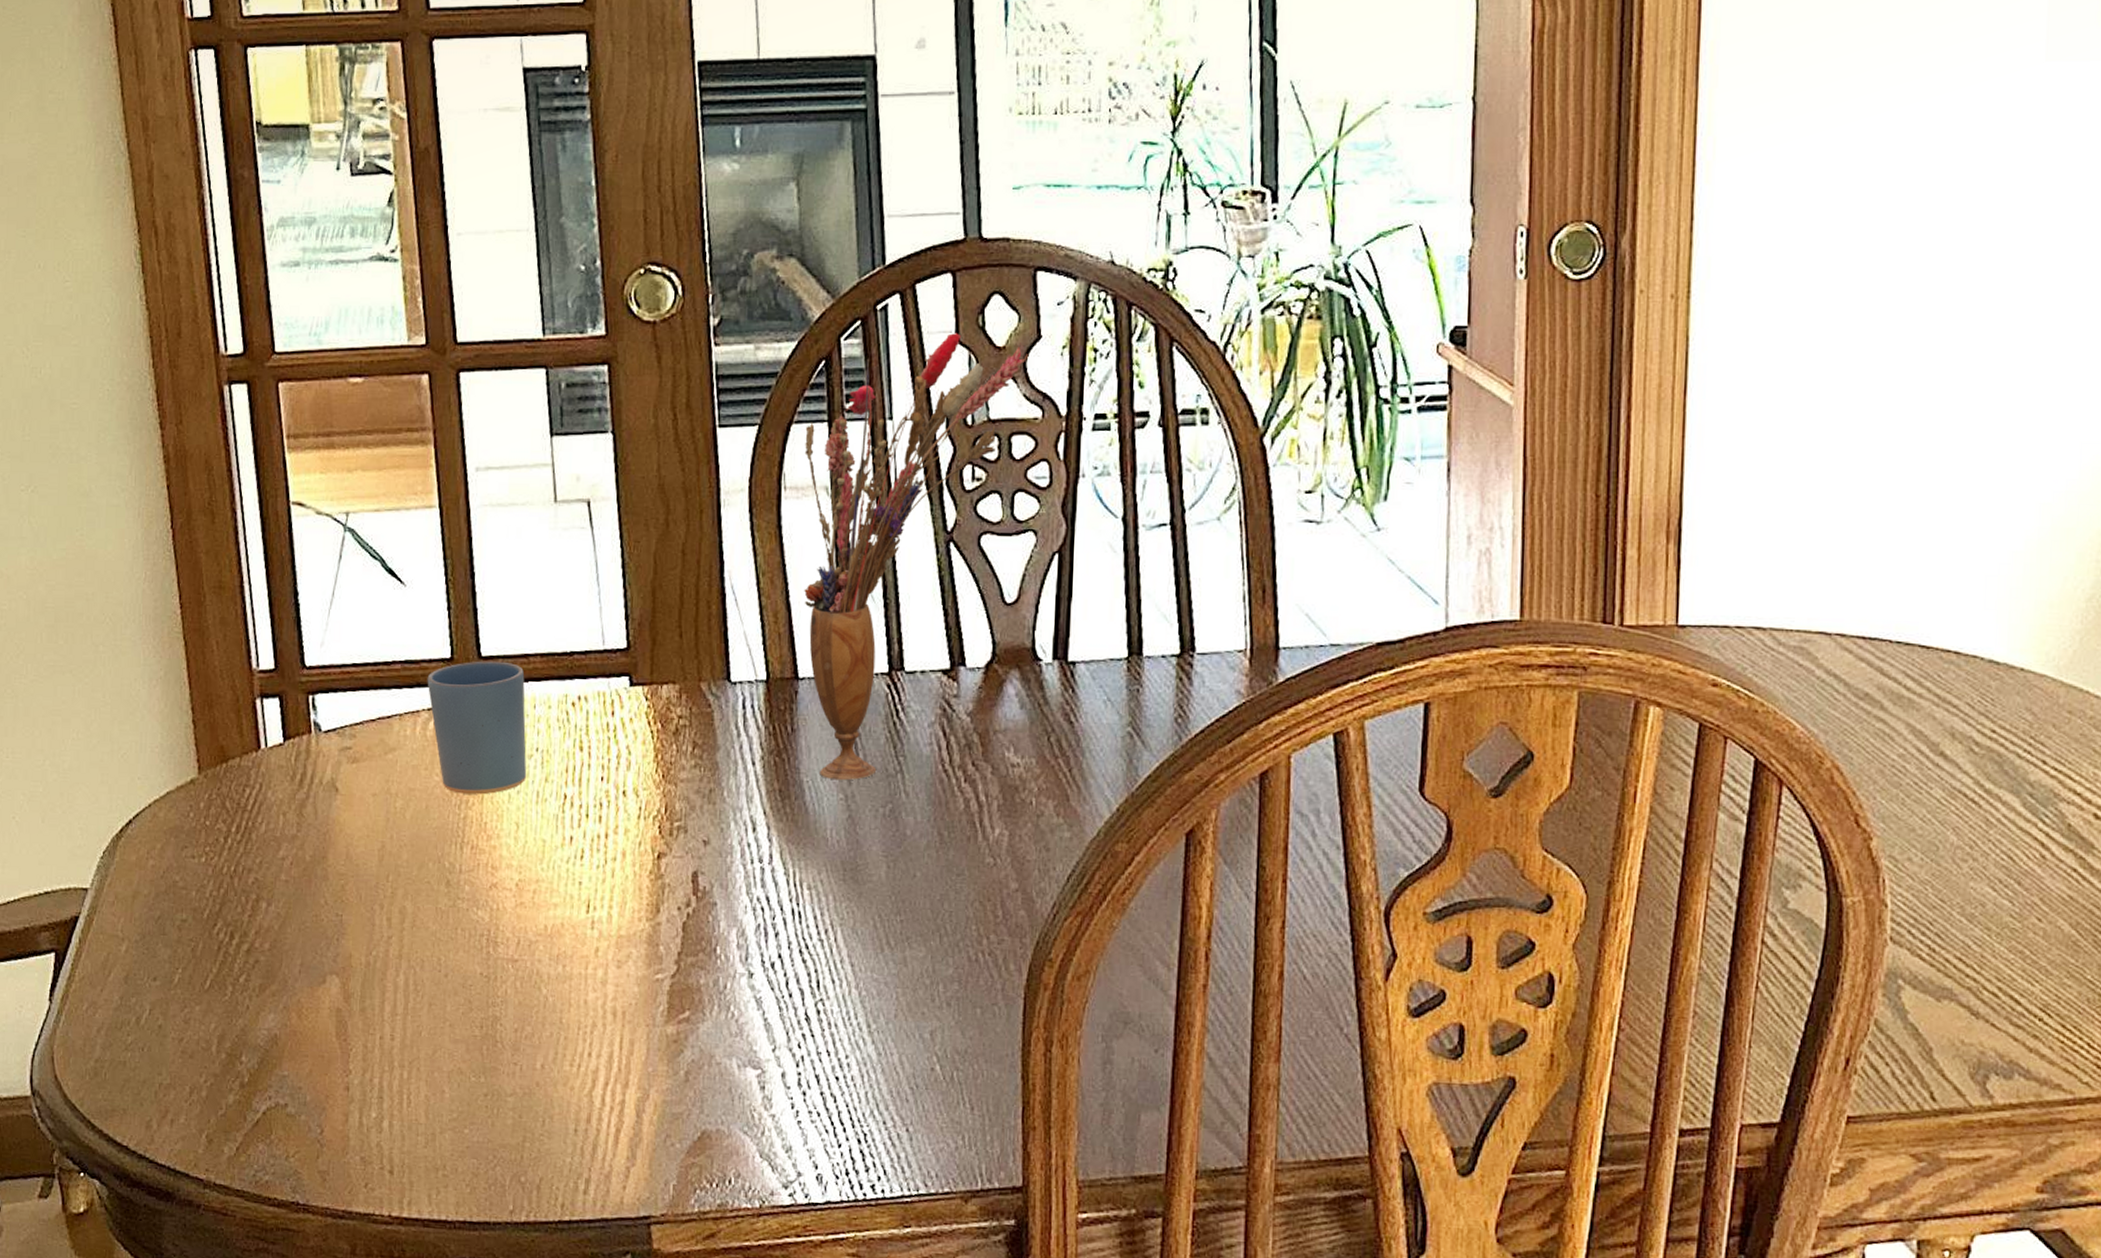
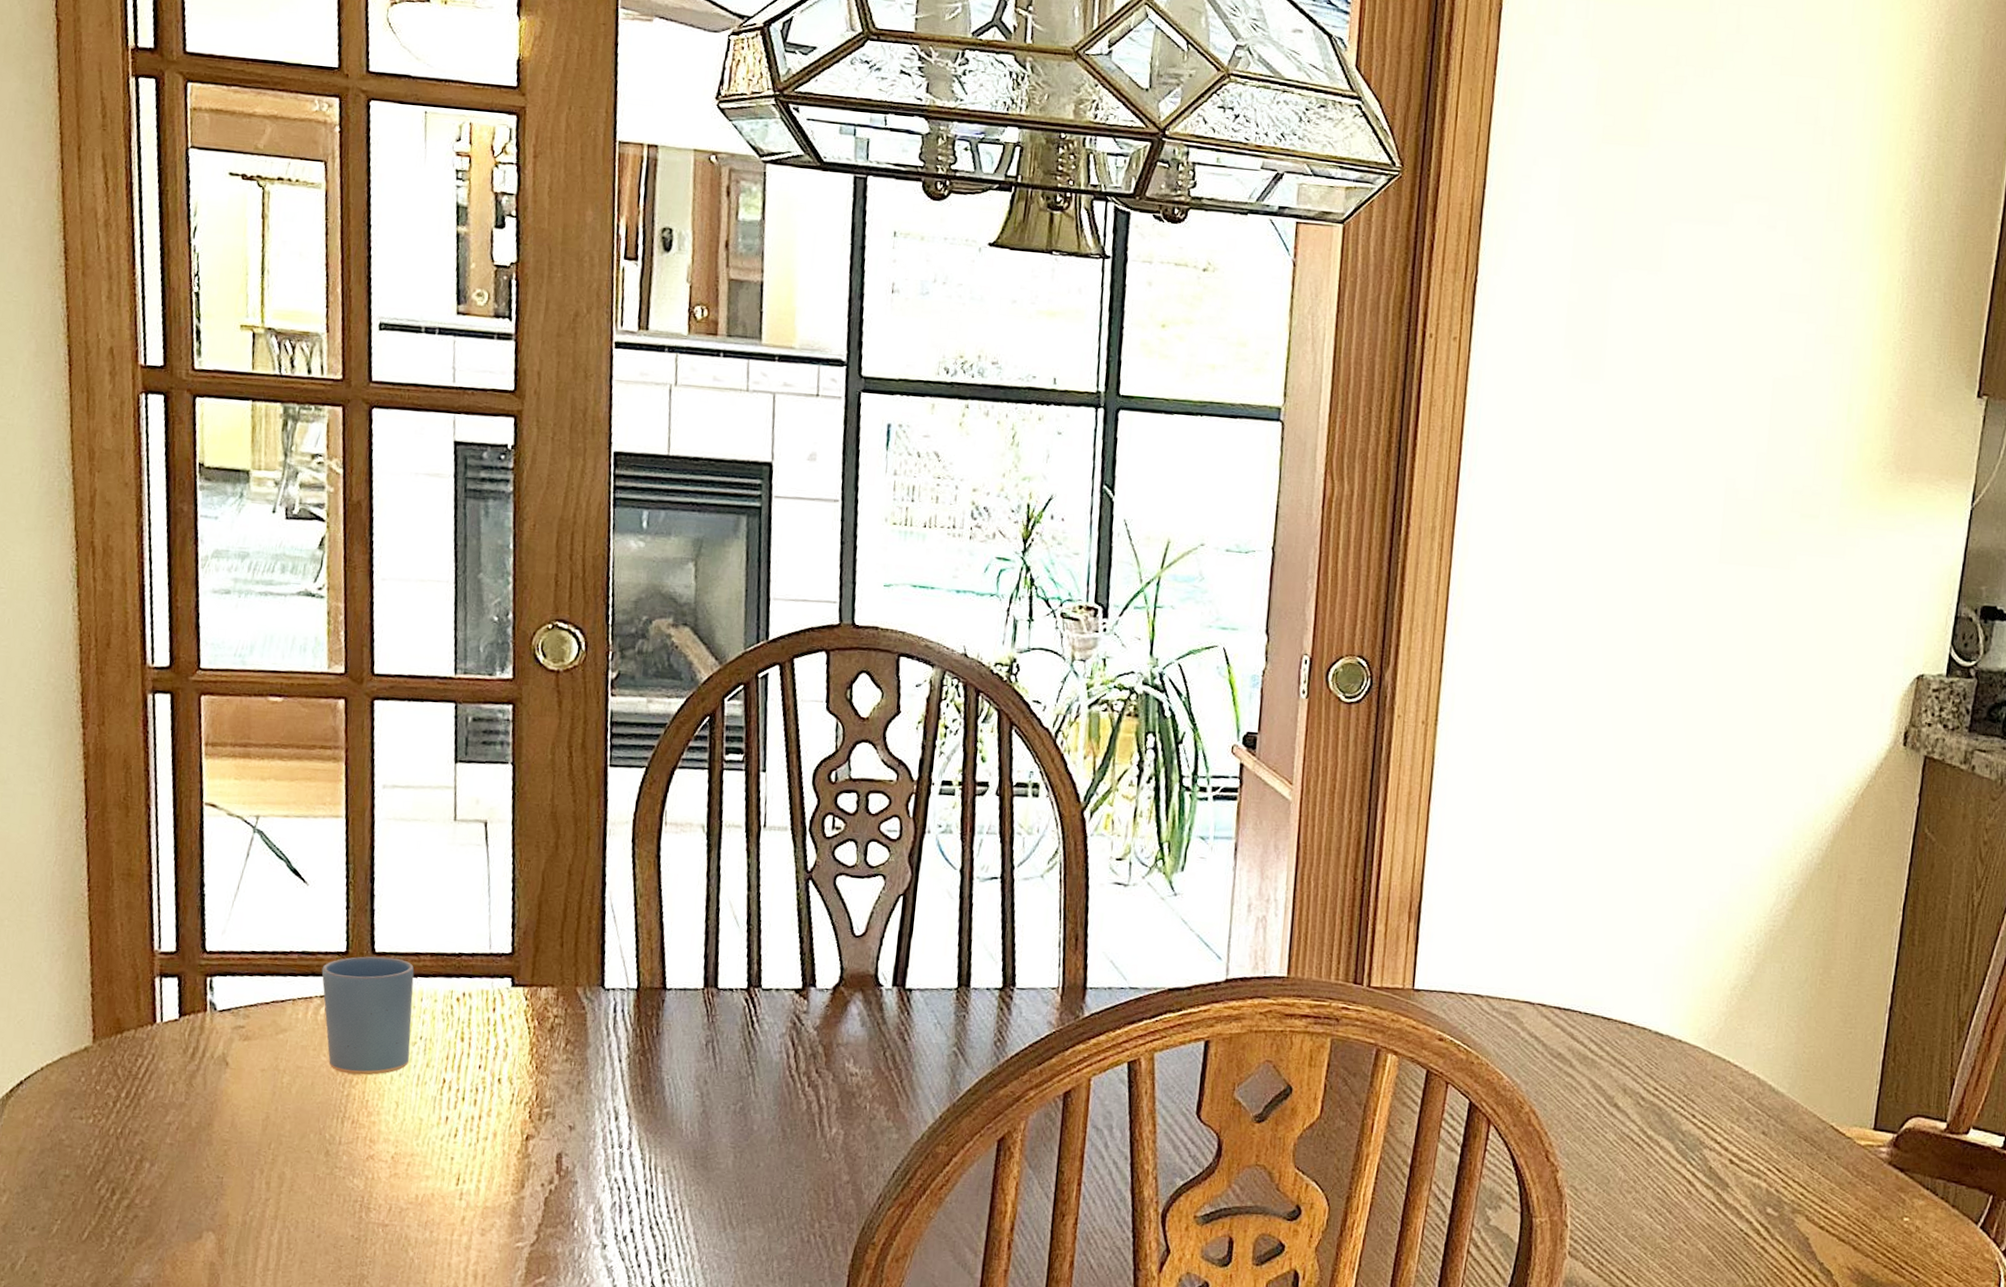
bouquet: present [804,333,1029,781] -> none [676,703,889,1080]

